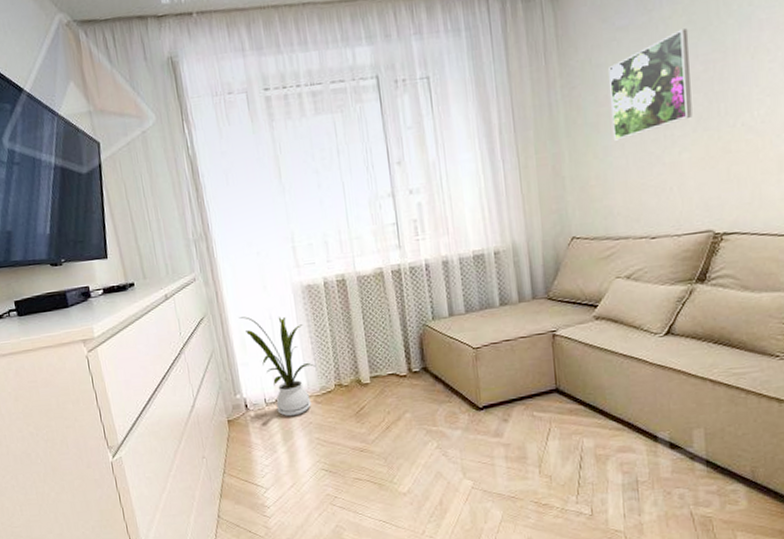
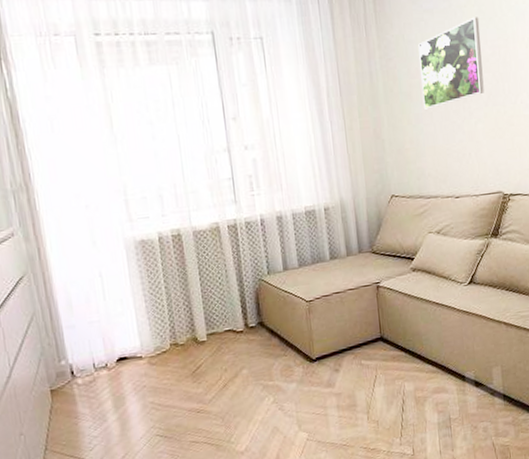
house plant: present [238,316,315,416] -> none [64,274,149,381]

